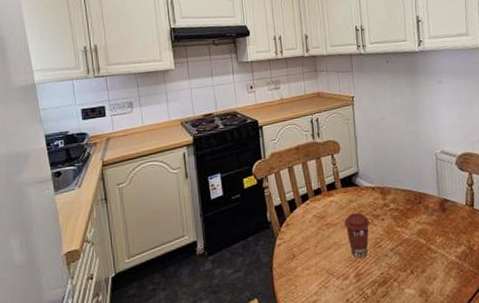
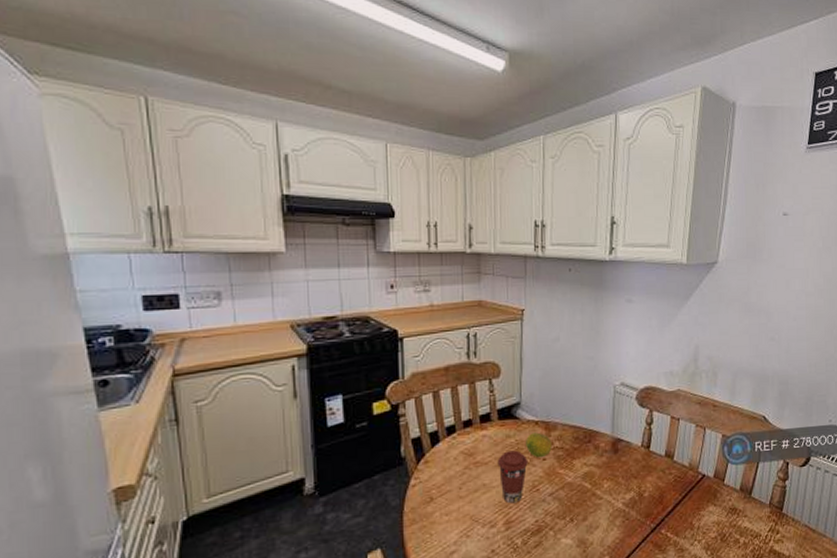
fruit: none [366,196,389,218] -> present [526,432,552,457]

